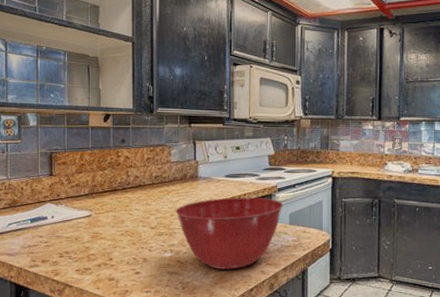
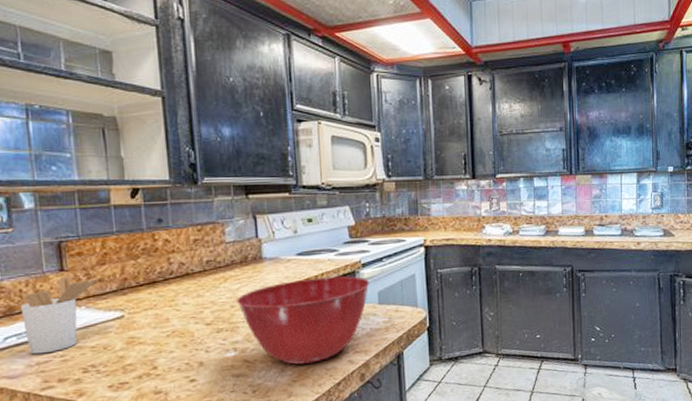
utensil holder: none [21,179,76,239] -> present [20,275,98,355]

